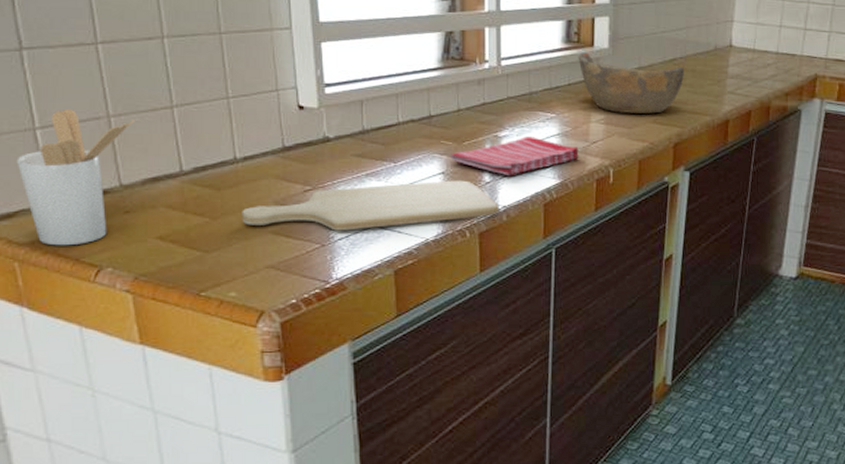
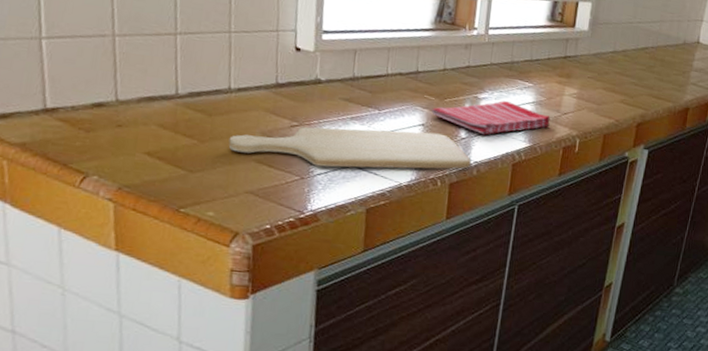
utensil holder: present [16,108,134,246] -> none [18,23,138,151]
bowl: present [578,52,684,114] -> none [559,32,654,95]

